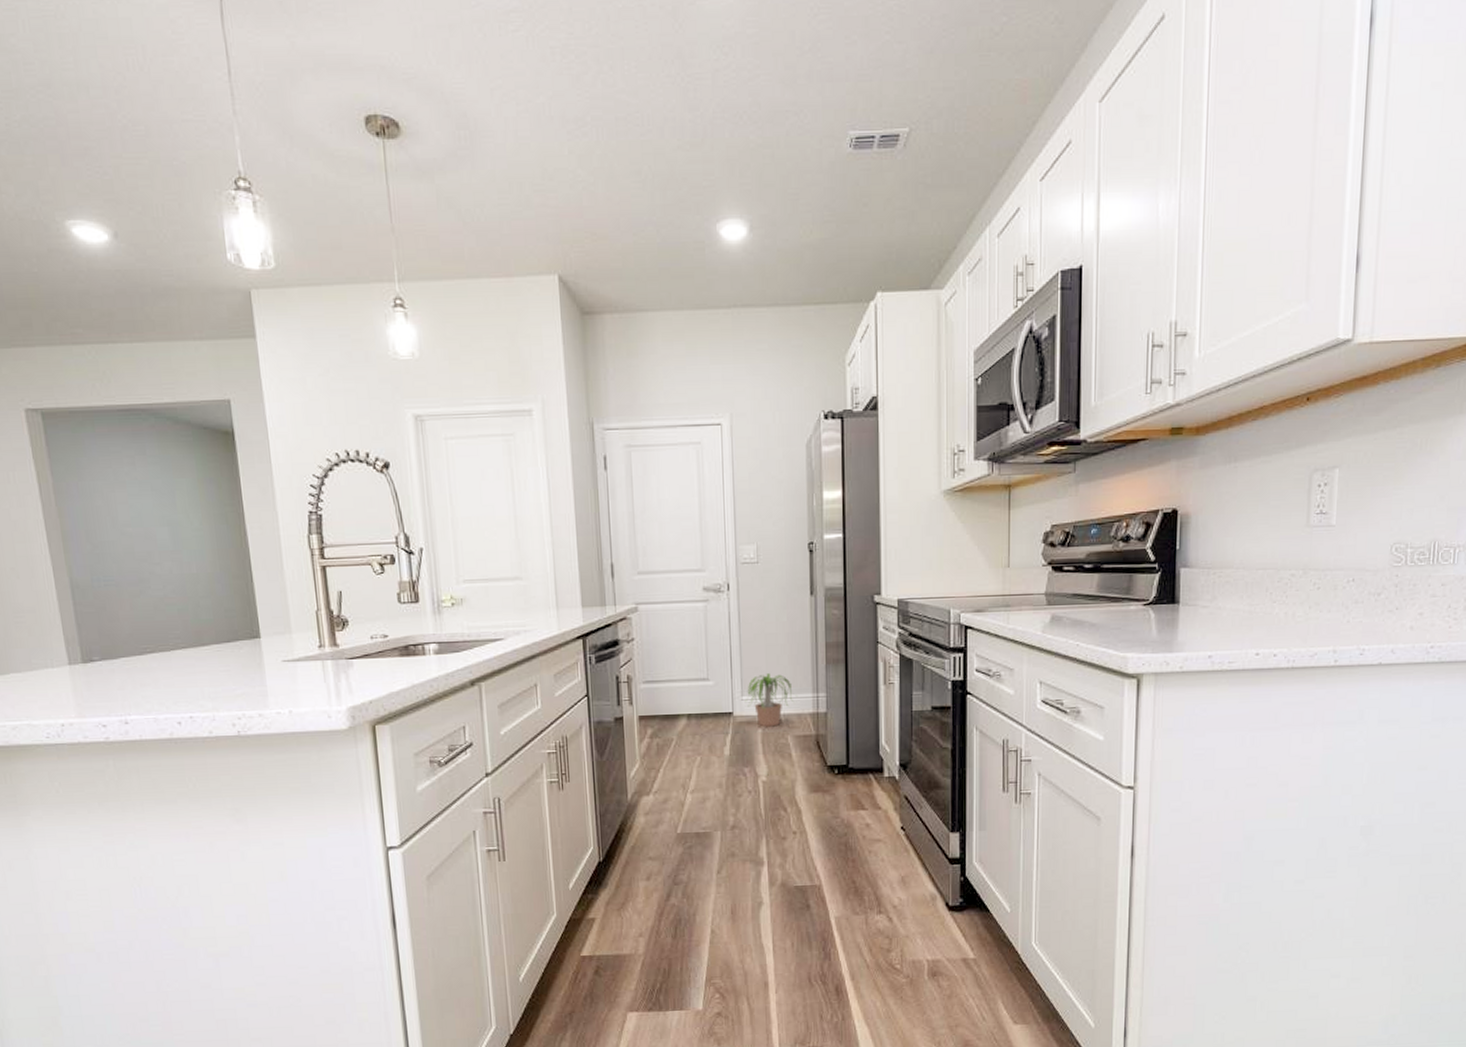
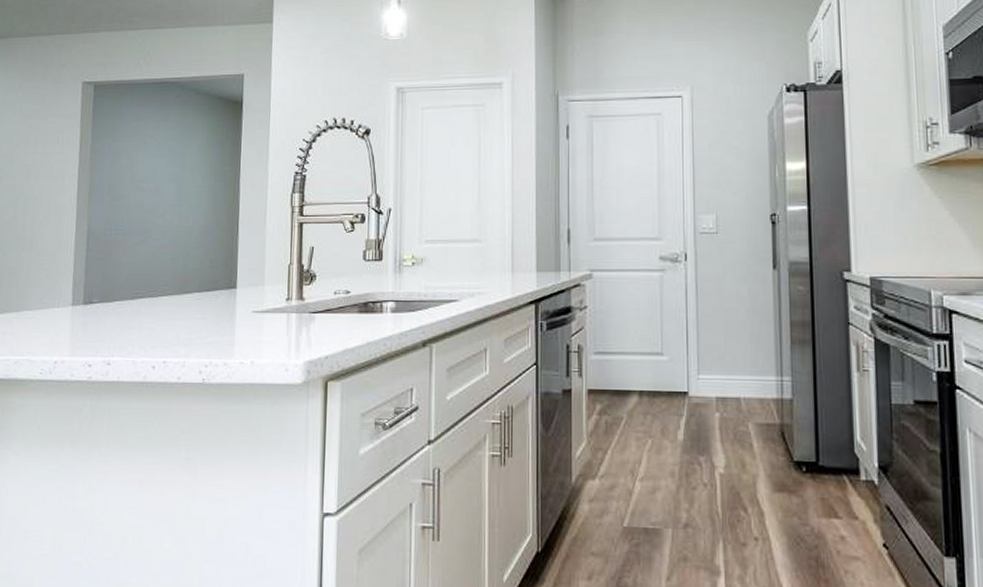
potted plant: present [744,673,793,727] -> none [701,351,754,412]

